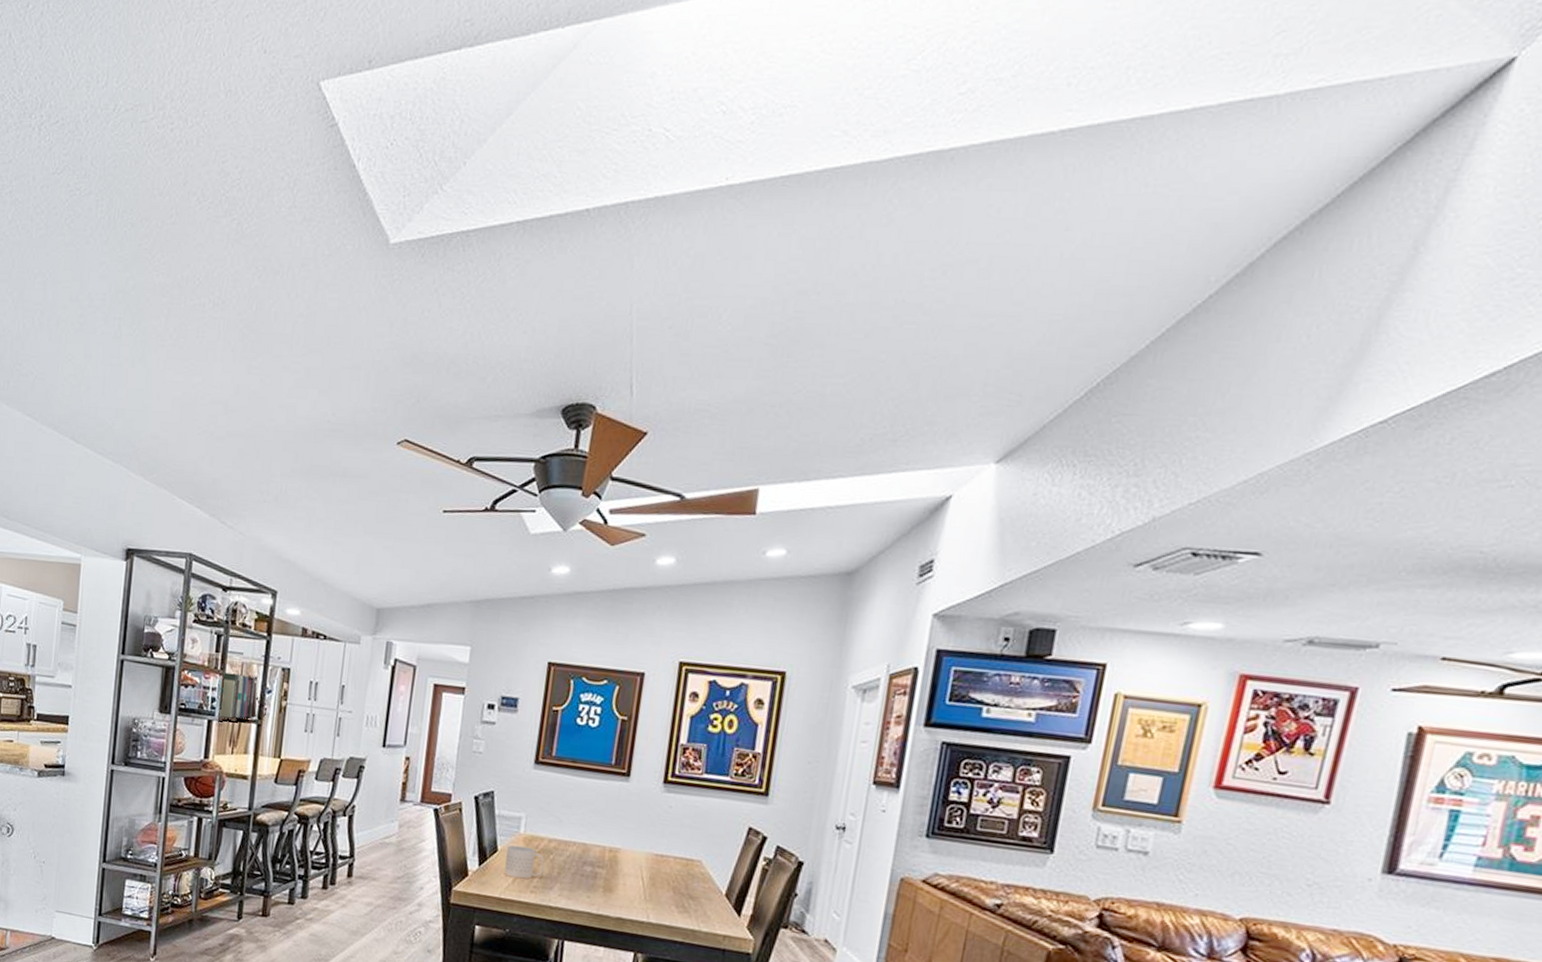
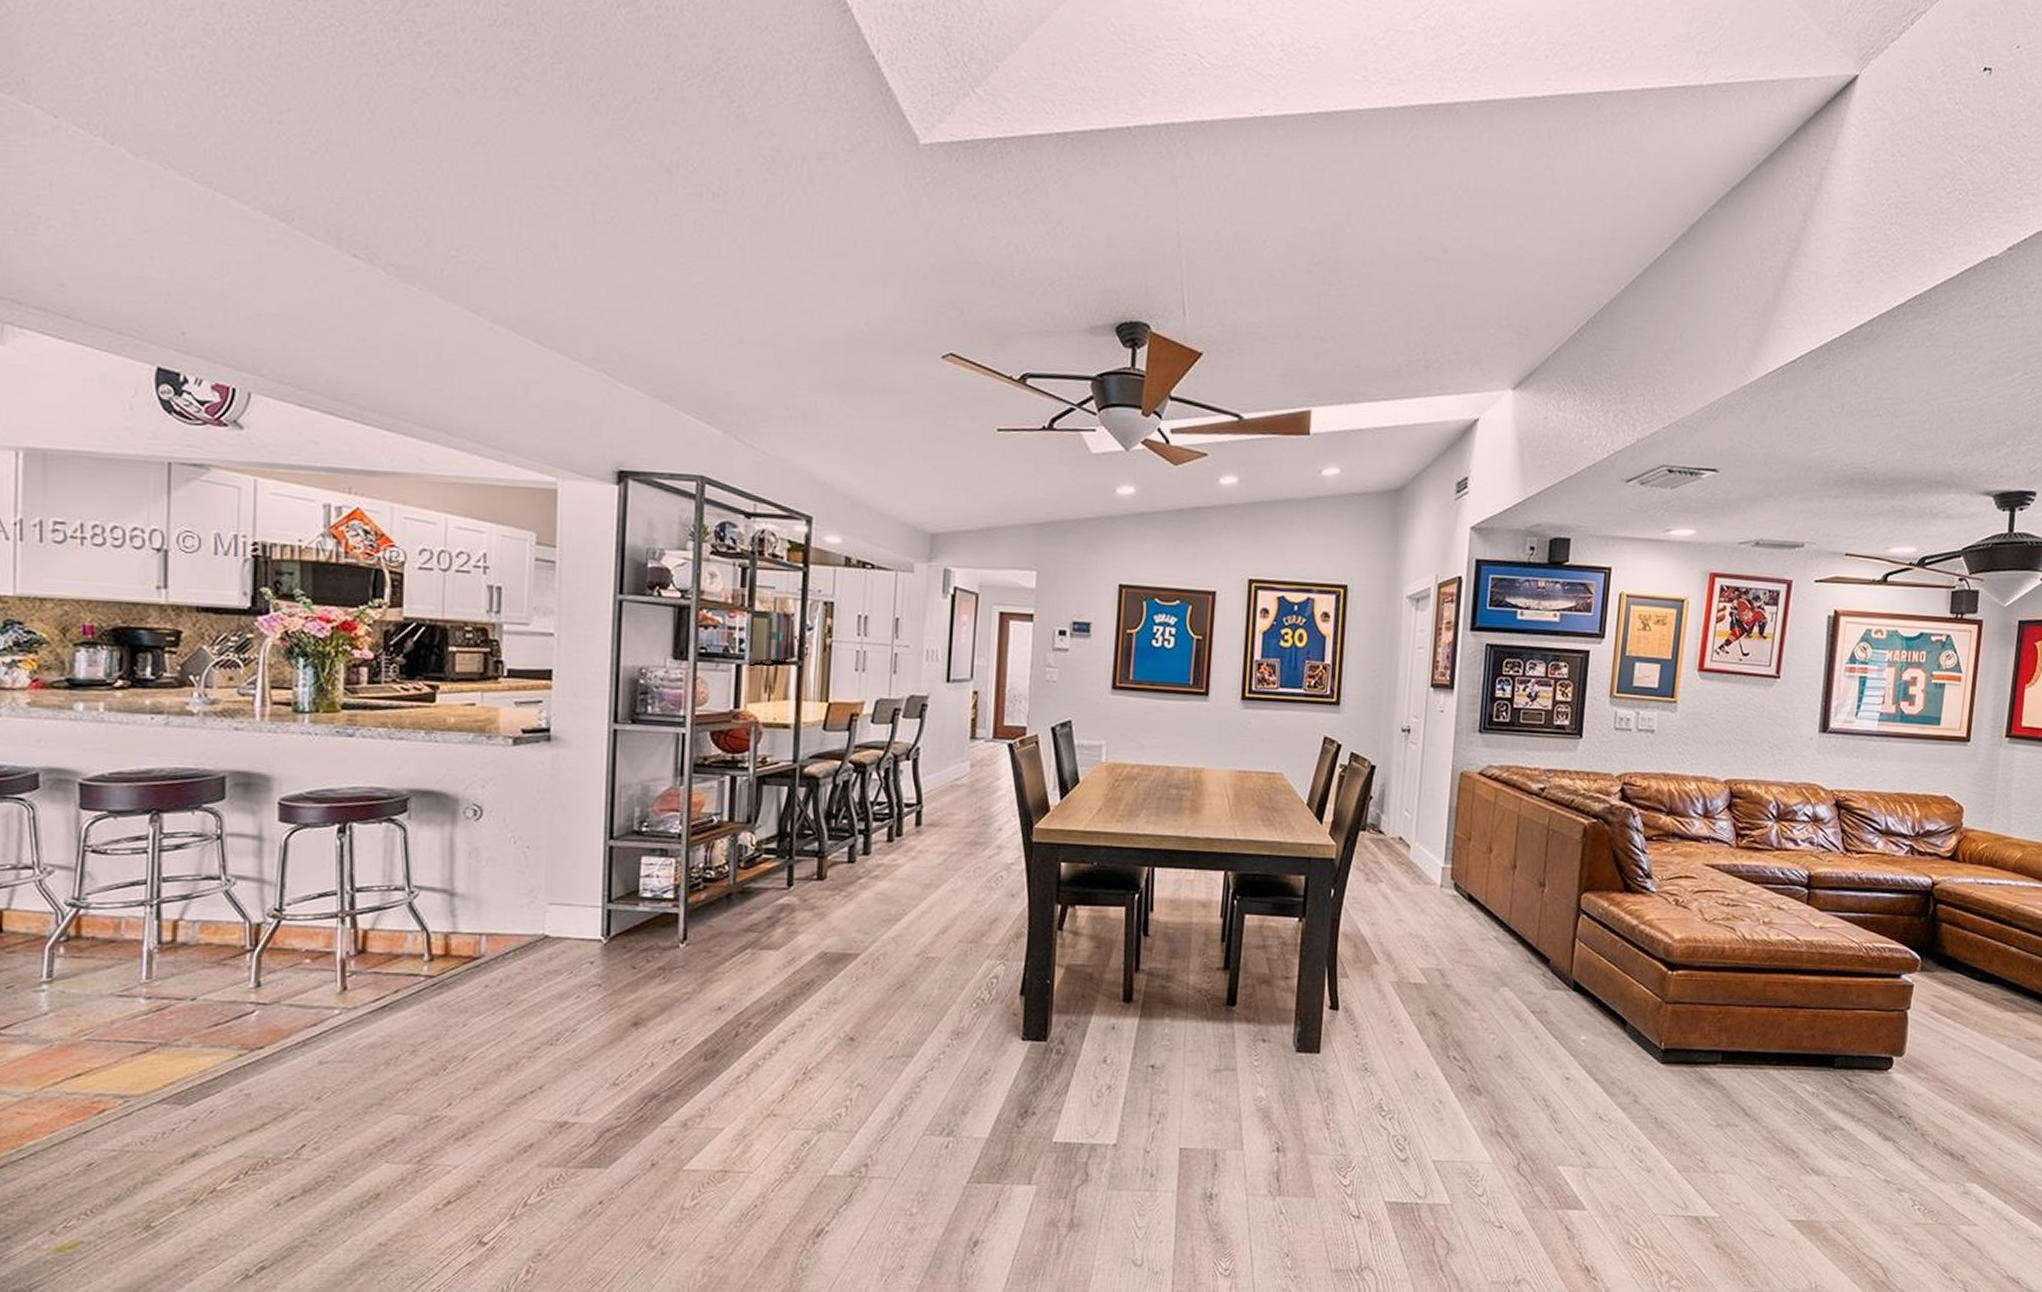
mug: present [504,845,545,880] -> none [1088,774,1129,810]

